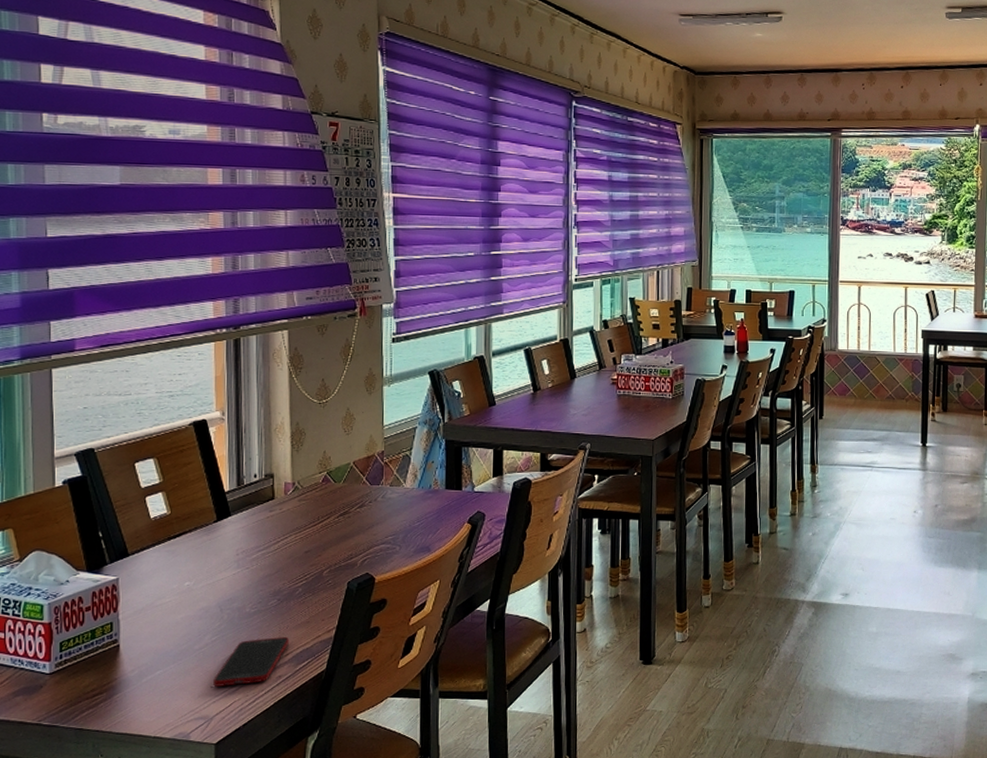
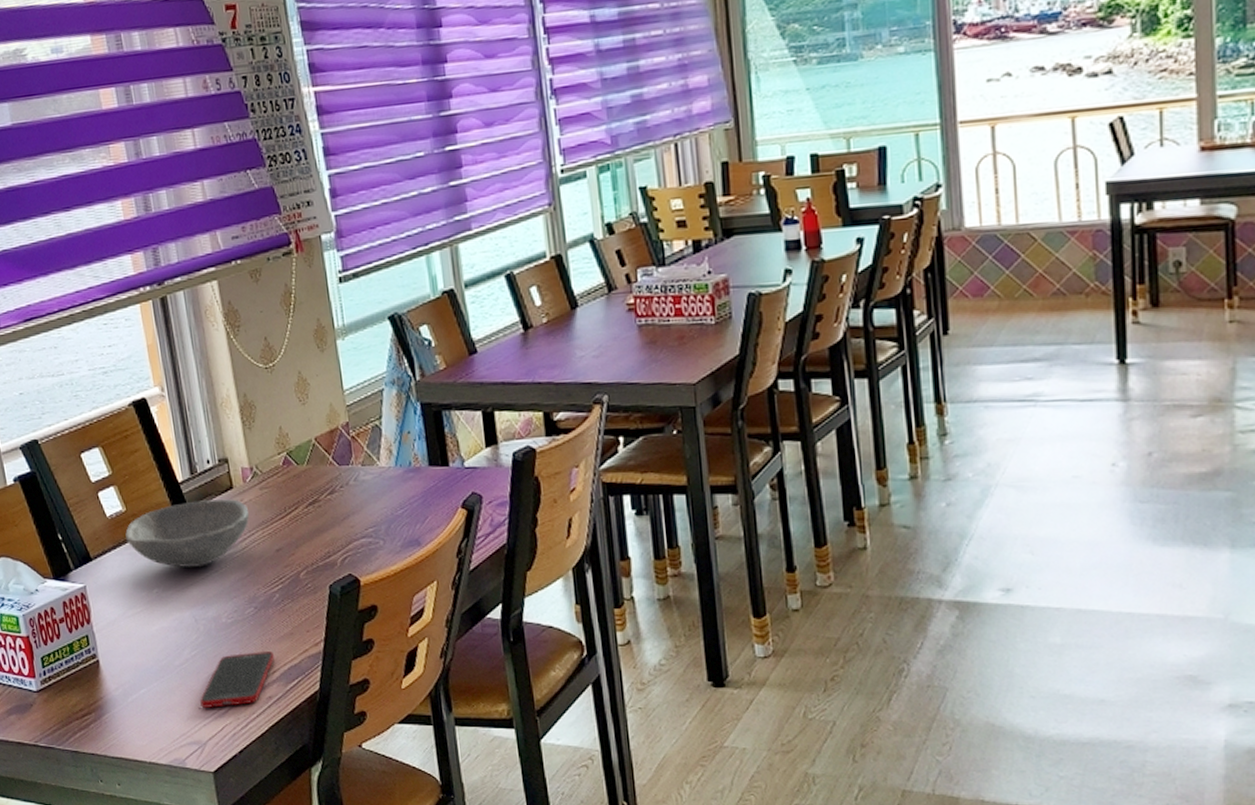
bowl: none [166,508,286,564] -> present [125,499,250,567]

